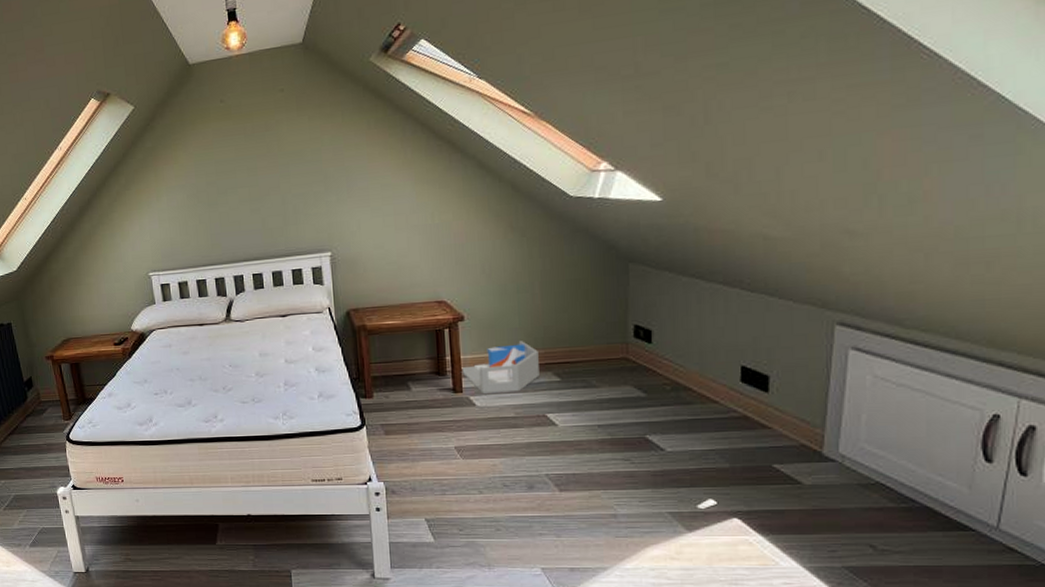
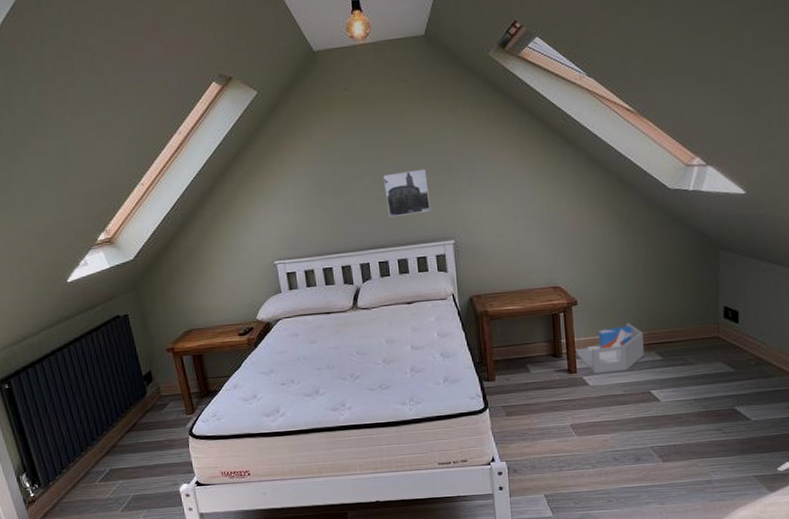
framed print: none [257,179,307,230] -> present [383,169,431,218]

